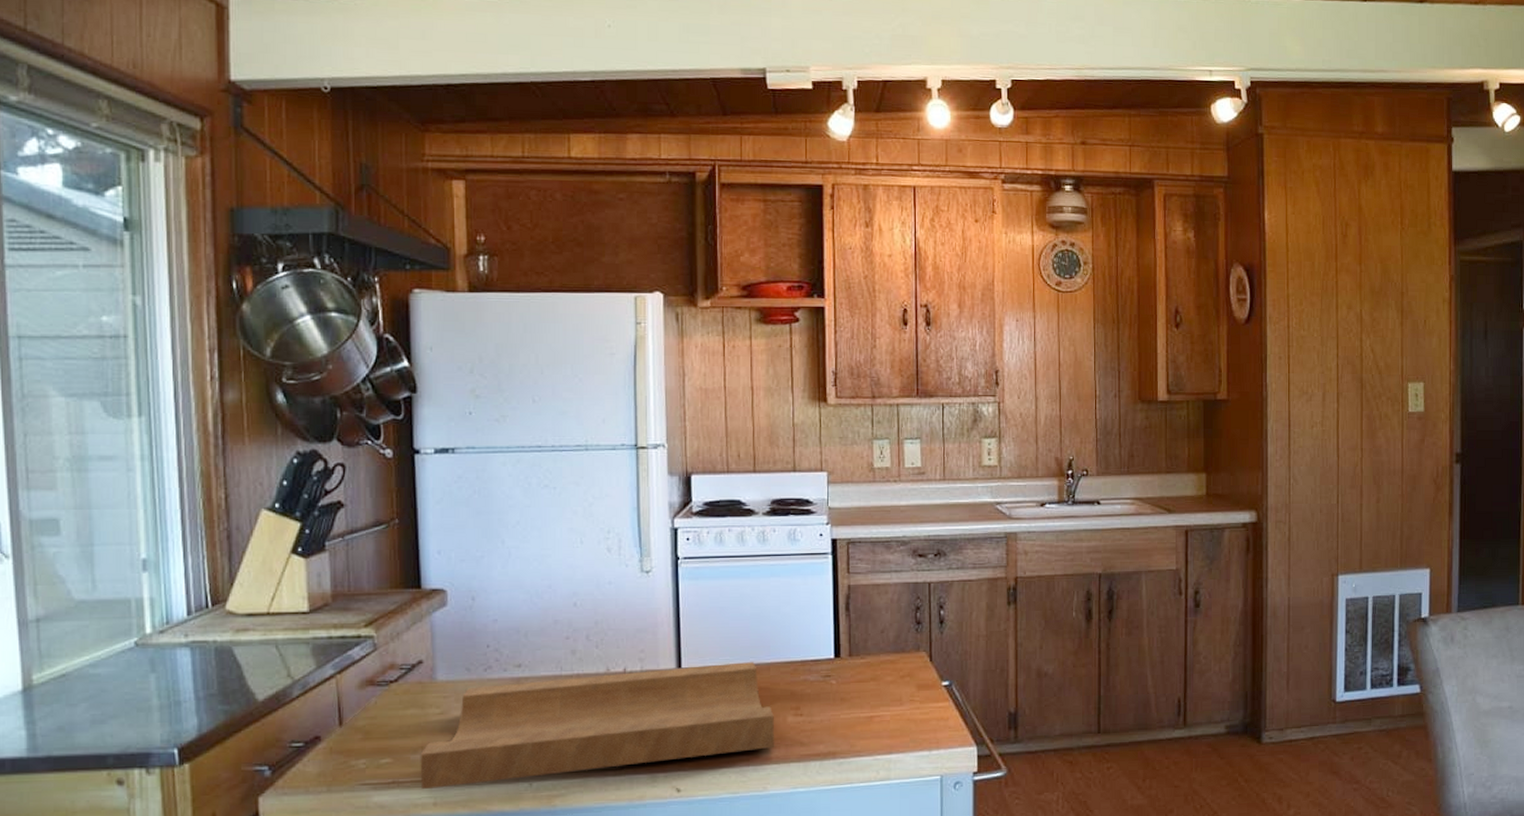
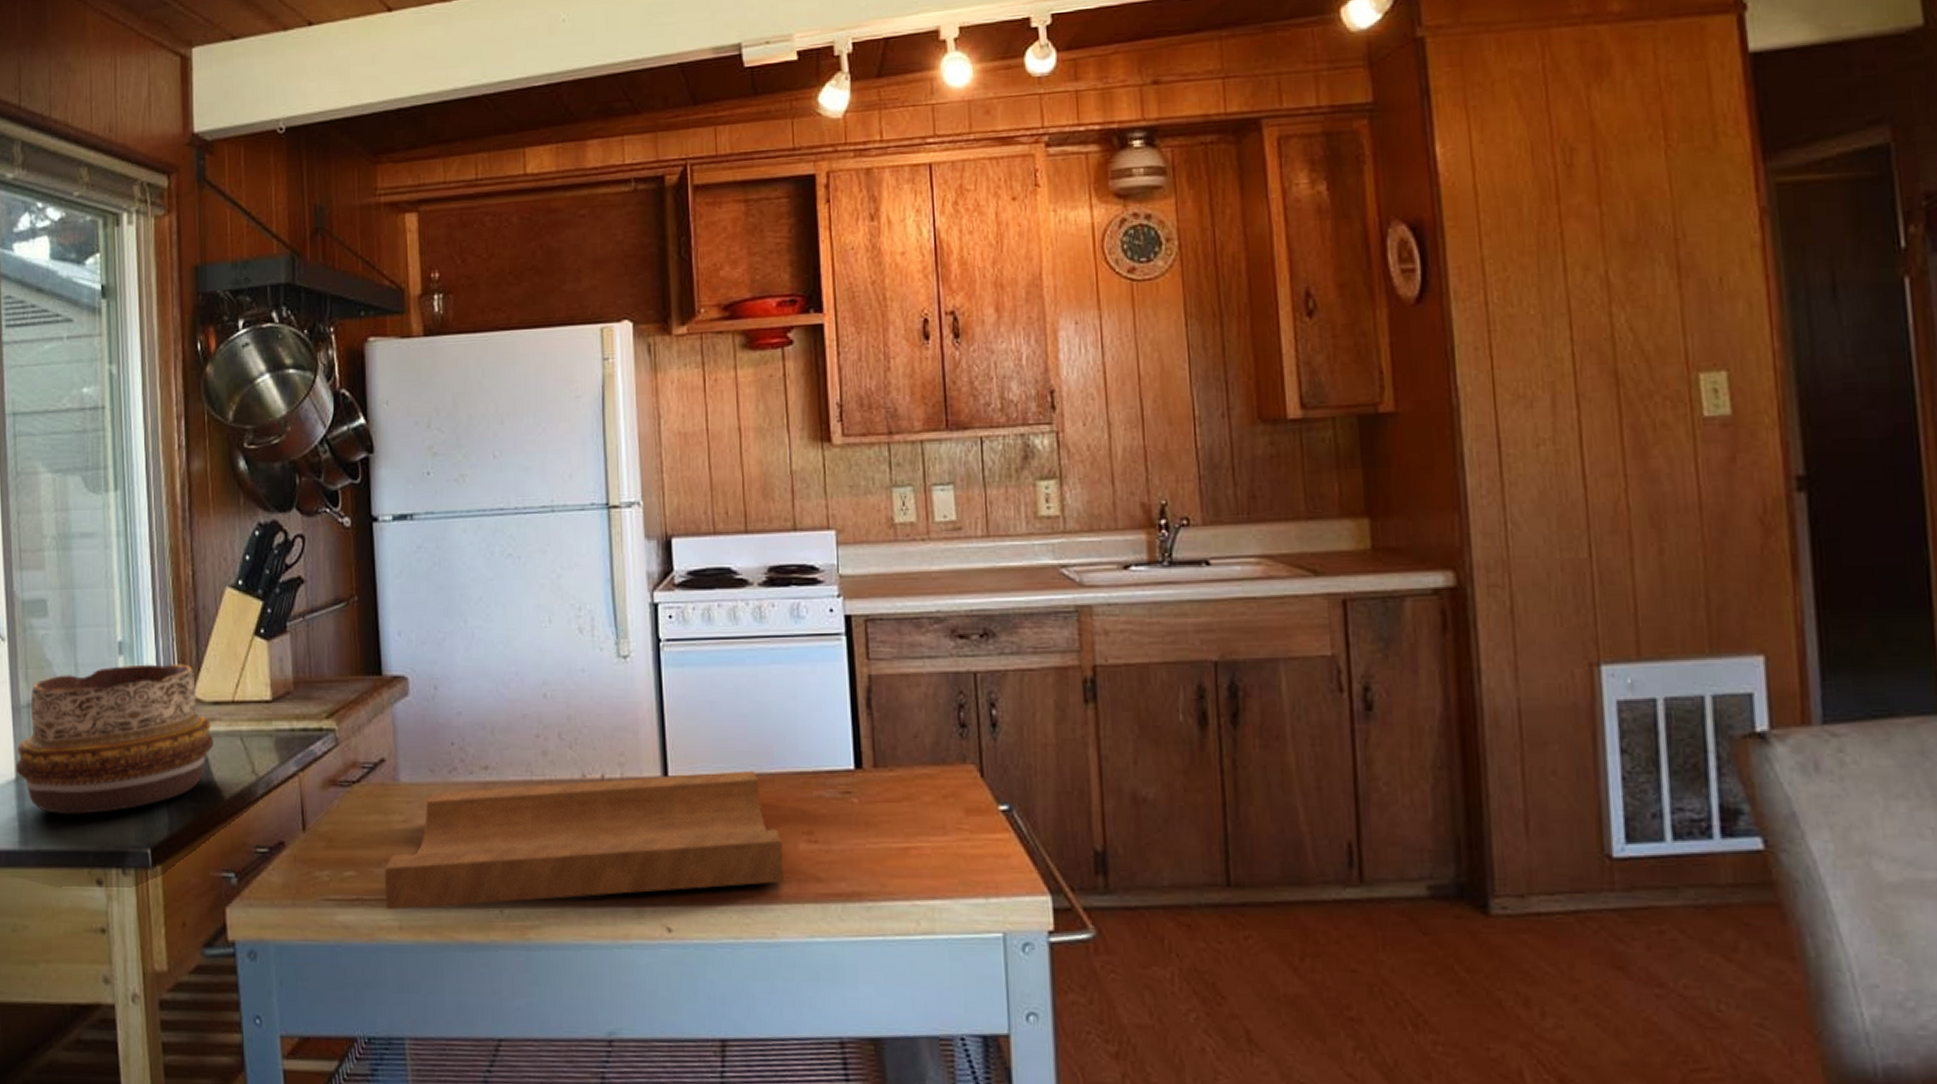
decorative bowl: none [23,579,247,721] -> present [16,664,214,814]

